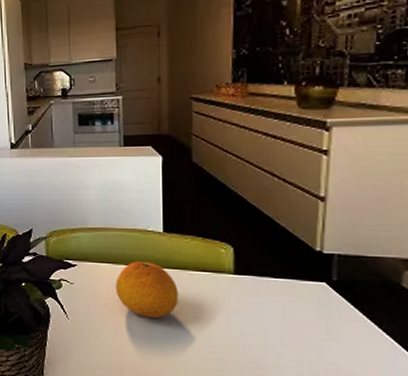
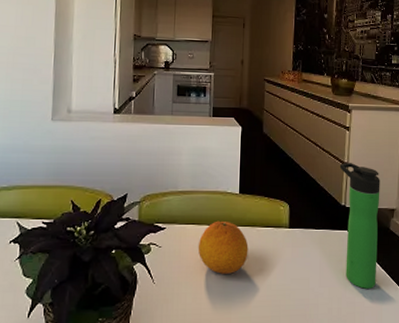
bottle: none [311,197,384,357] -> present [339,163,380,289]

